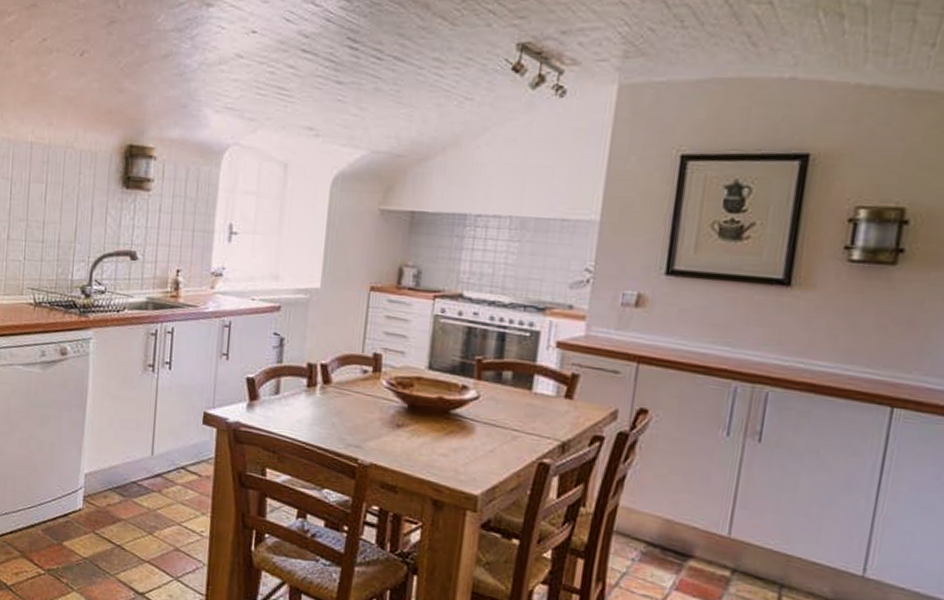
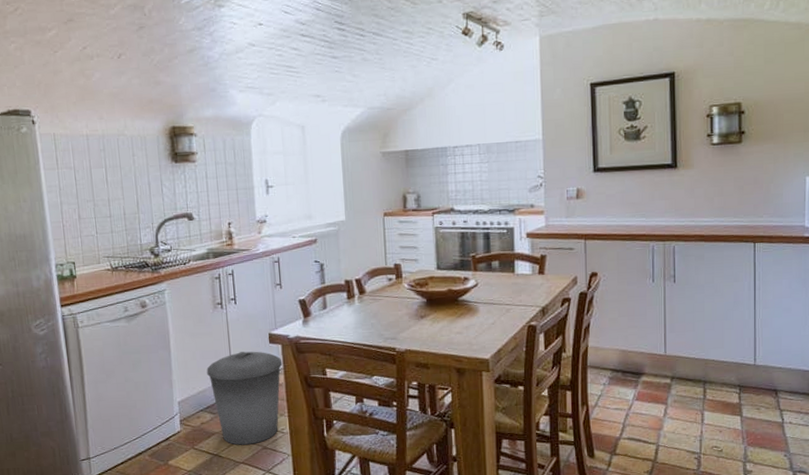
trash can: none [123,428,215,542] -> present [207,351,283,445]

